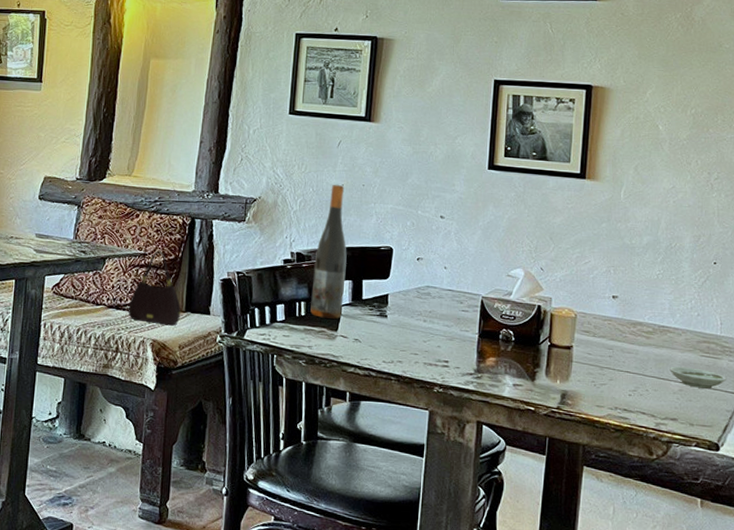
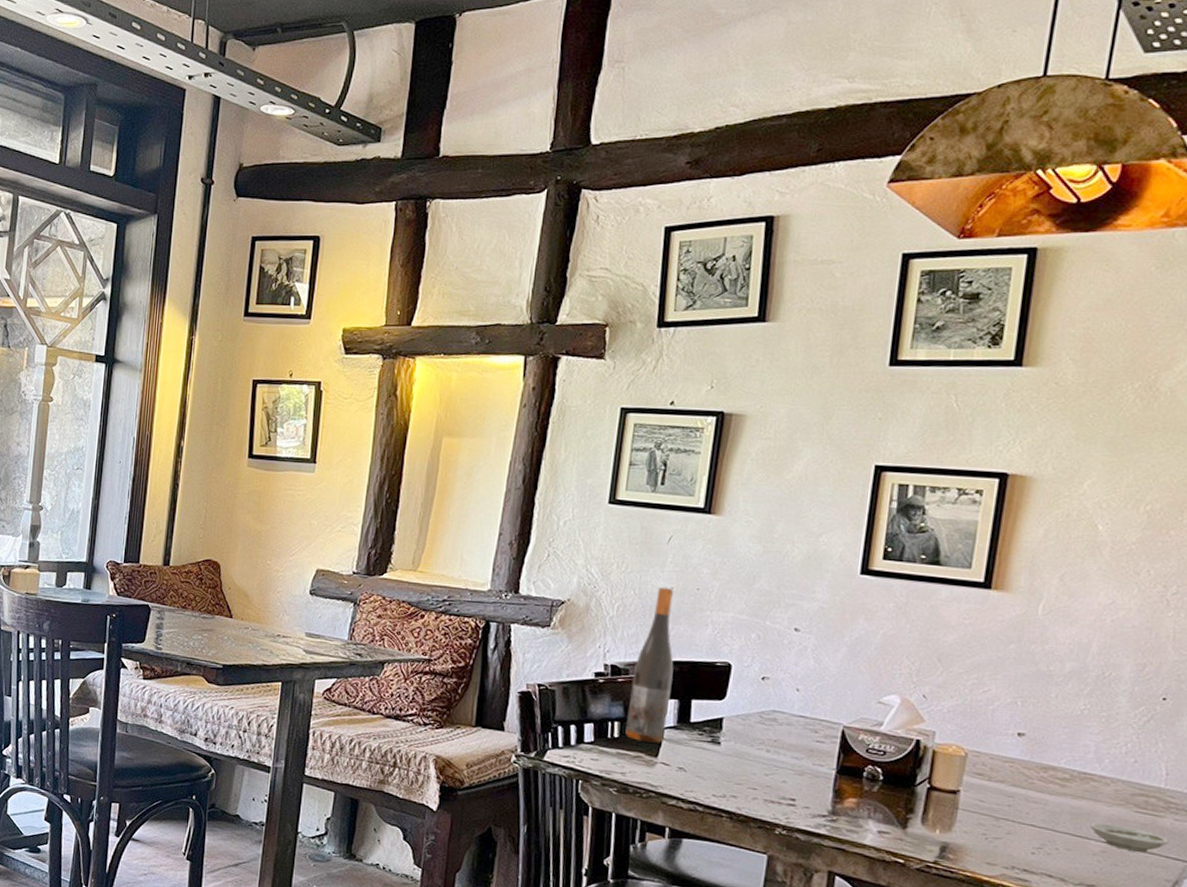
handbag: present [128,251,181,326] -> none [408,657,471,741]

